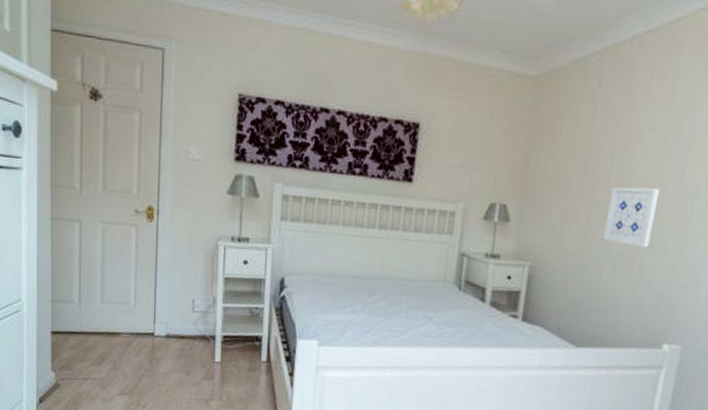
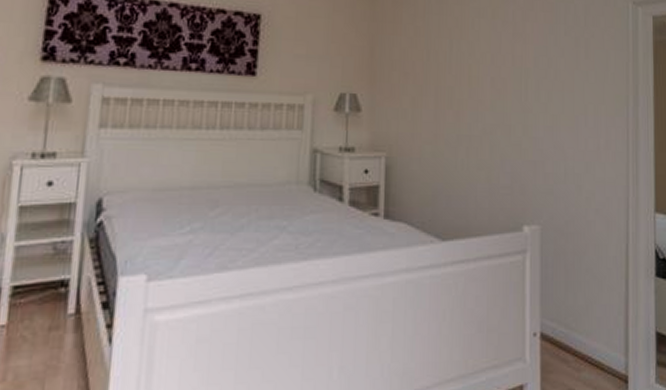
wall art: present [603,186,659,248] -> none [453,70,496,128]

